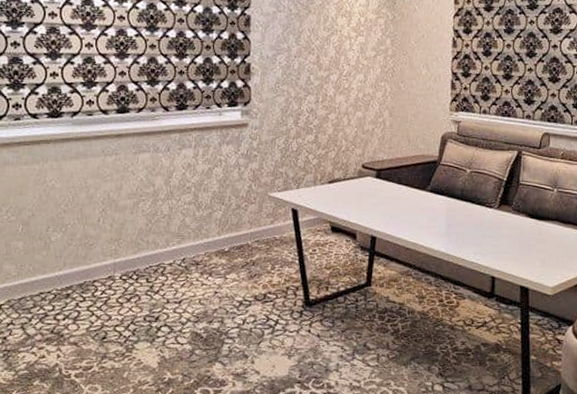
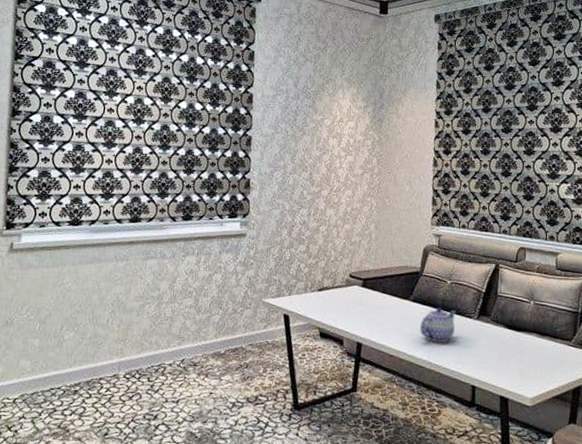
teapot: none [438,197,476,234] -> present [420,307,457,343]

